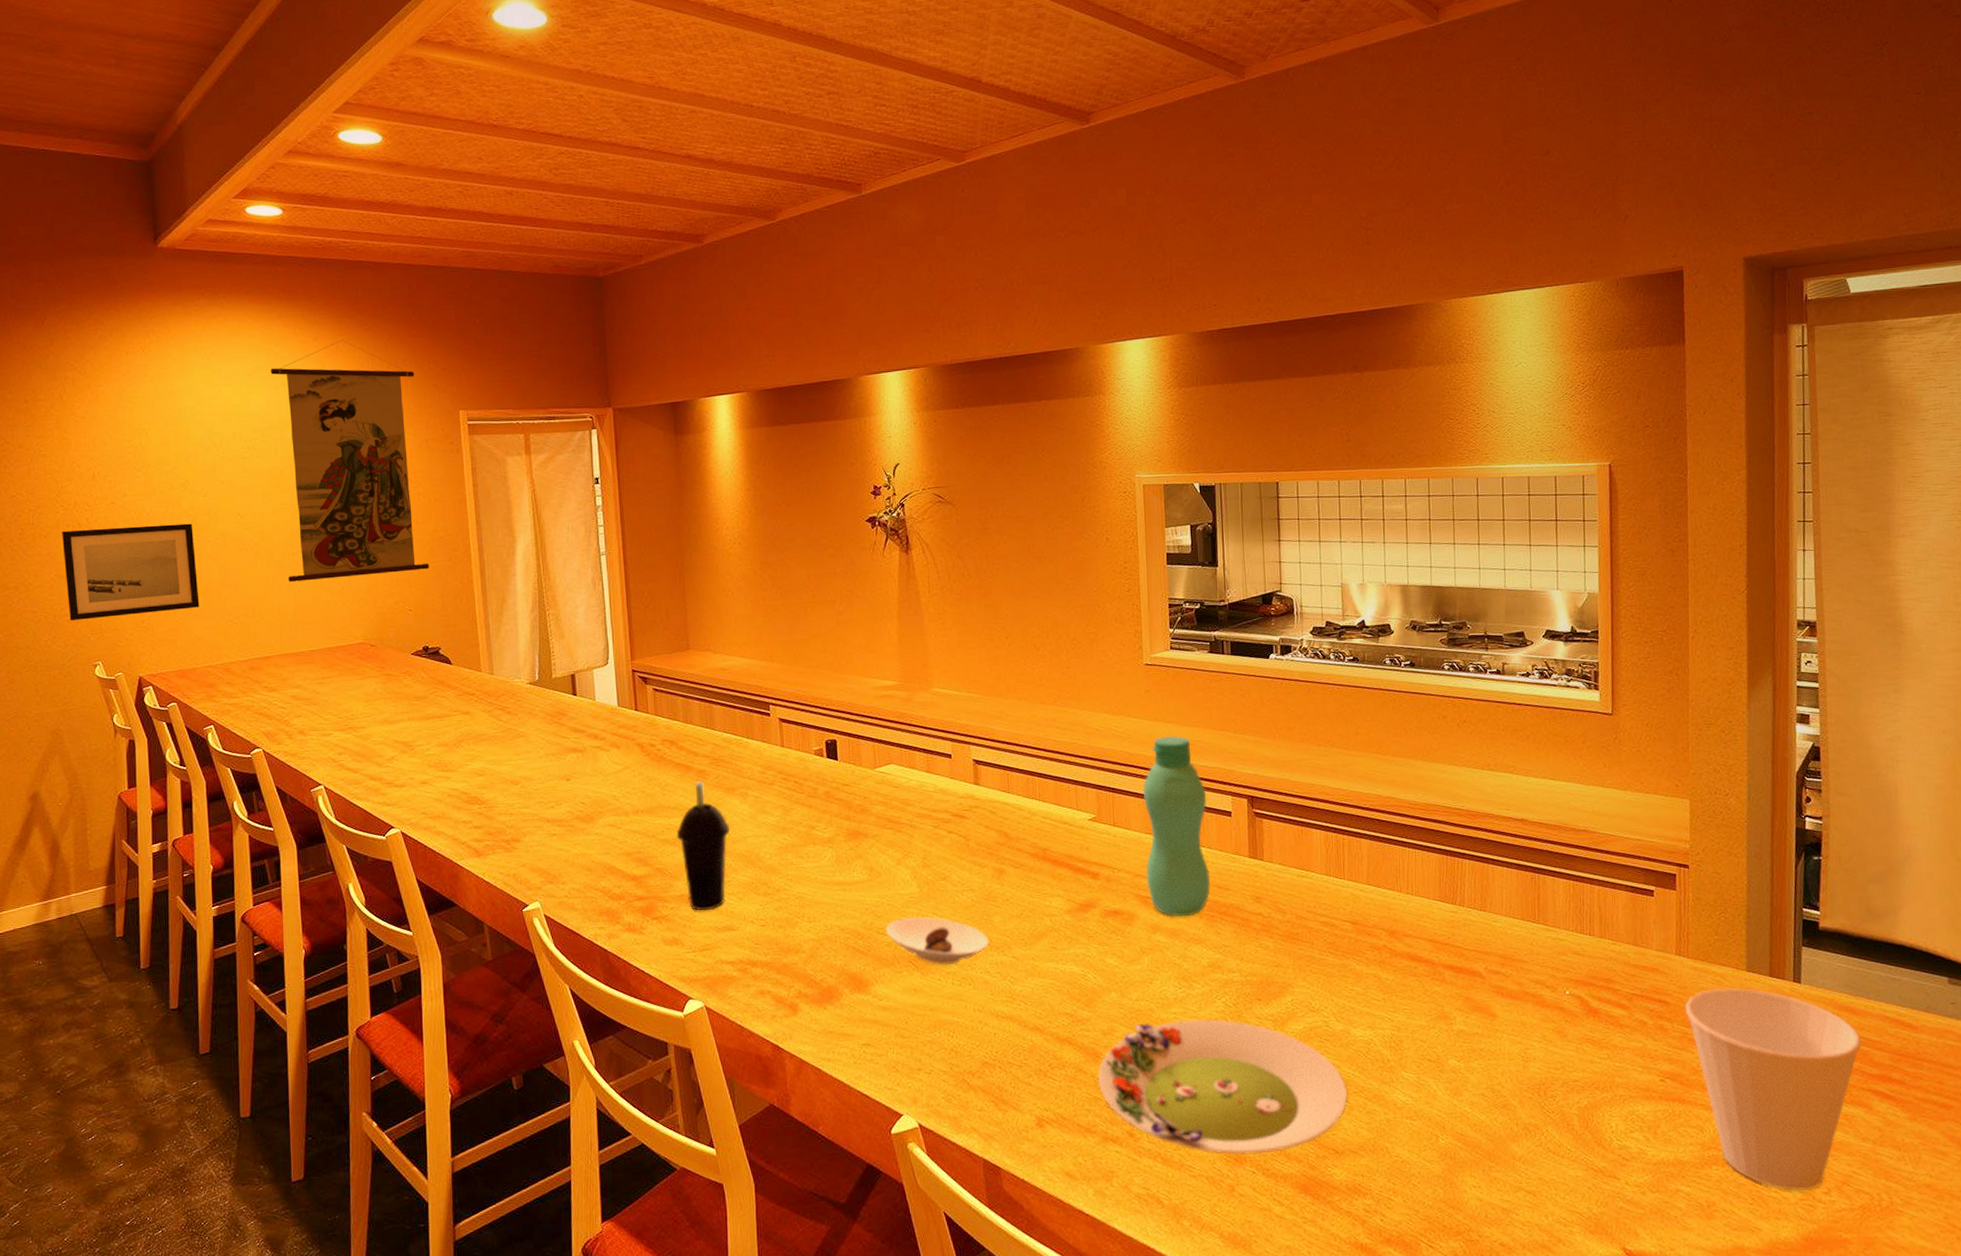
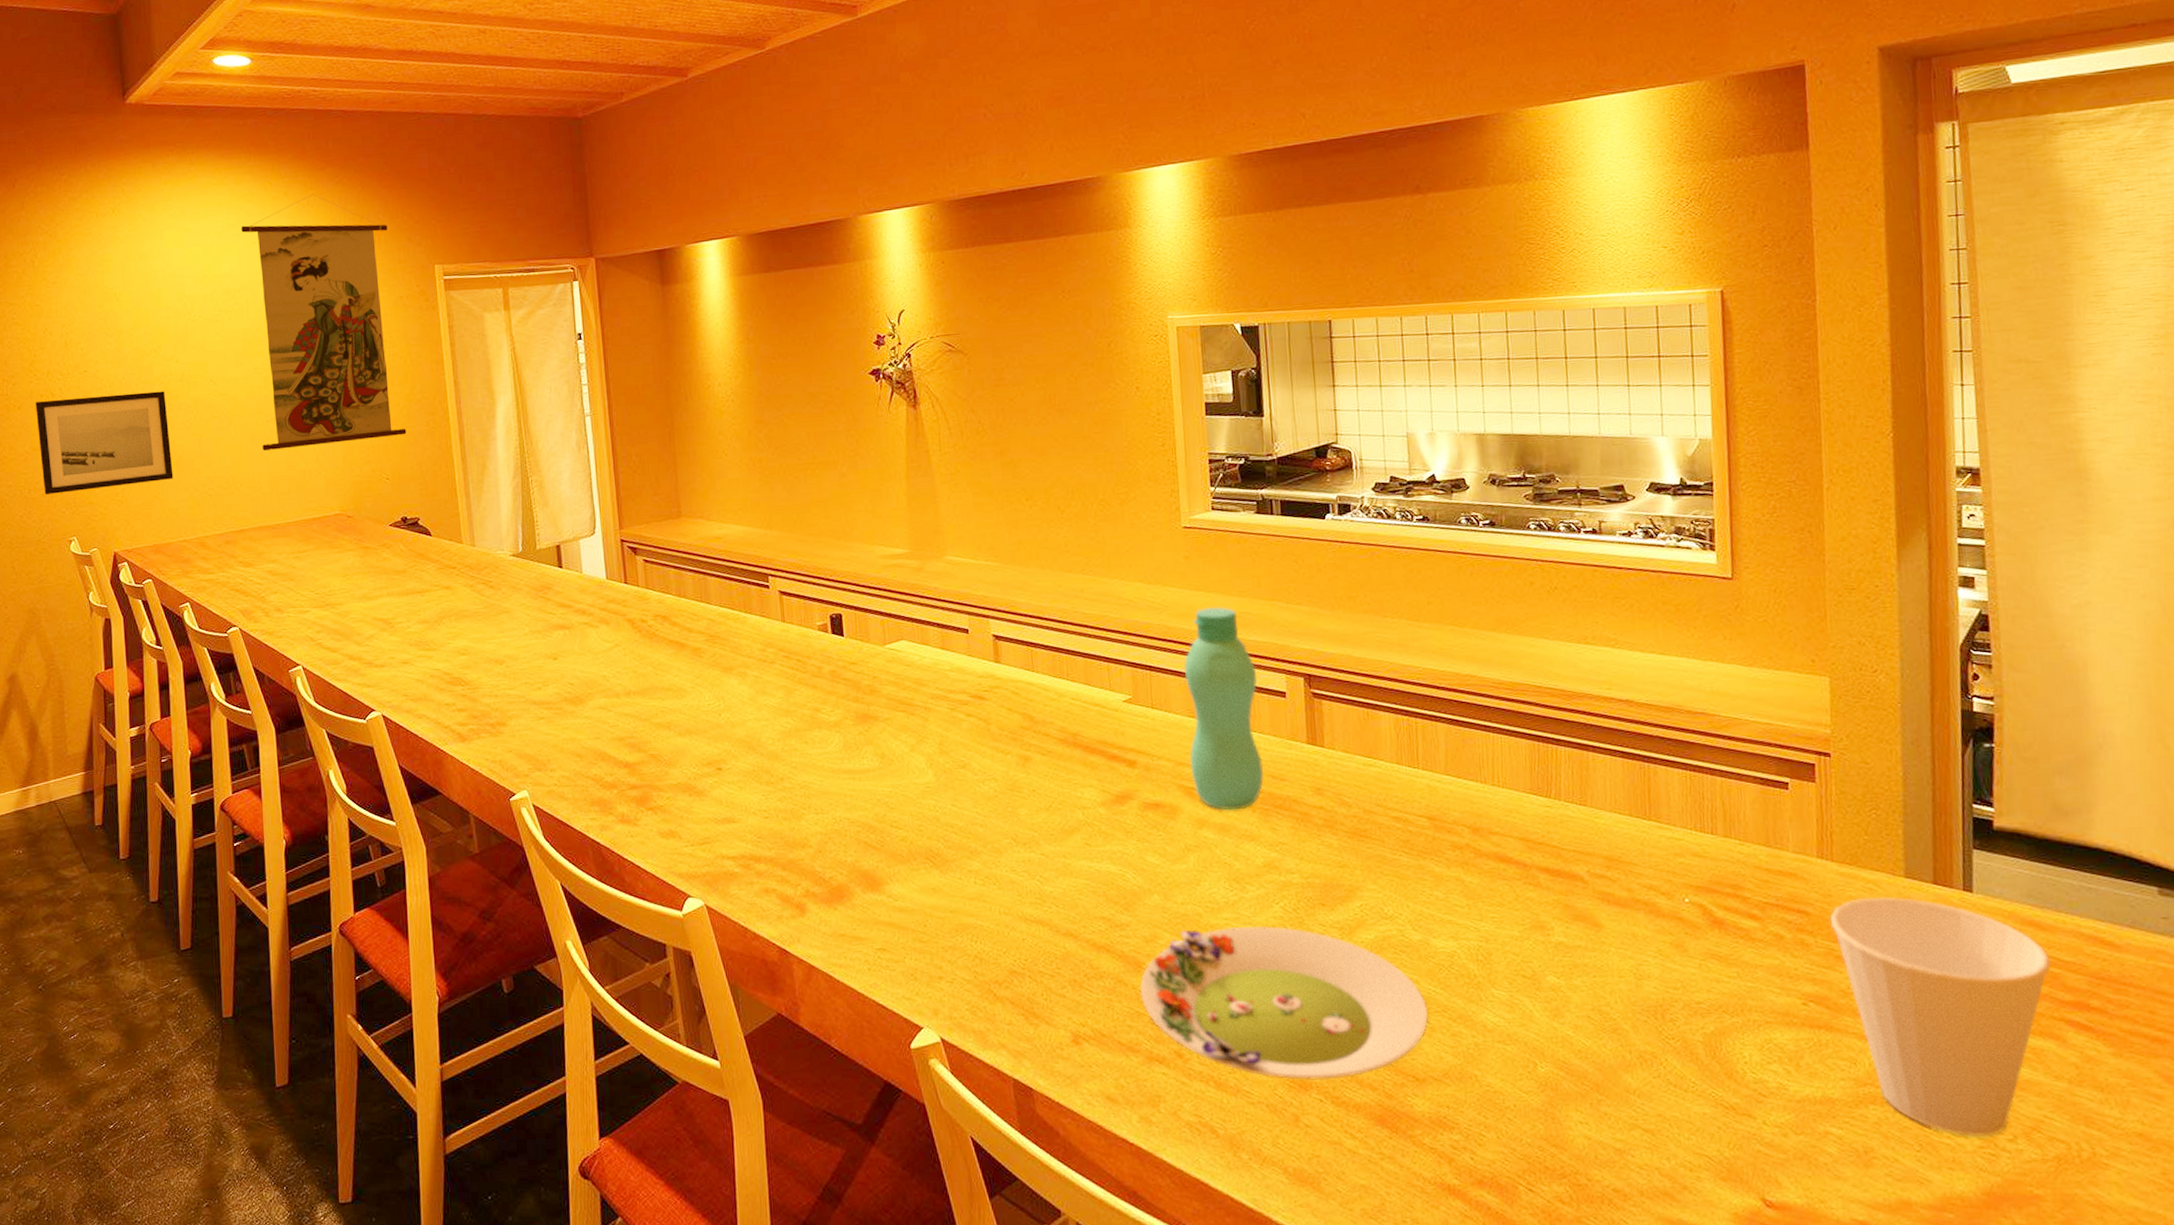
cup: present [676,781,730,911] -> none [671,660,729,801]
saucer: present [886,917,990,966] -> none [901,809,1015,863]

